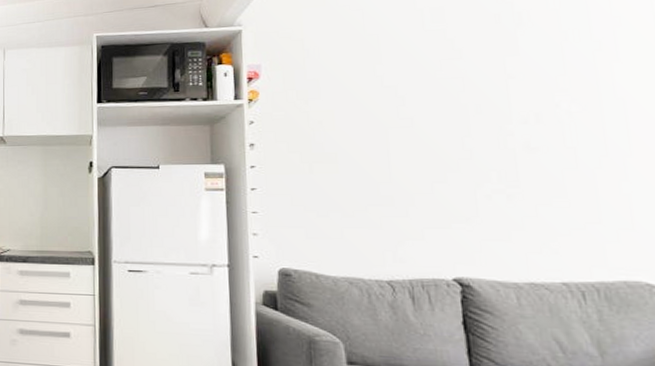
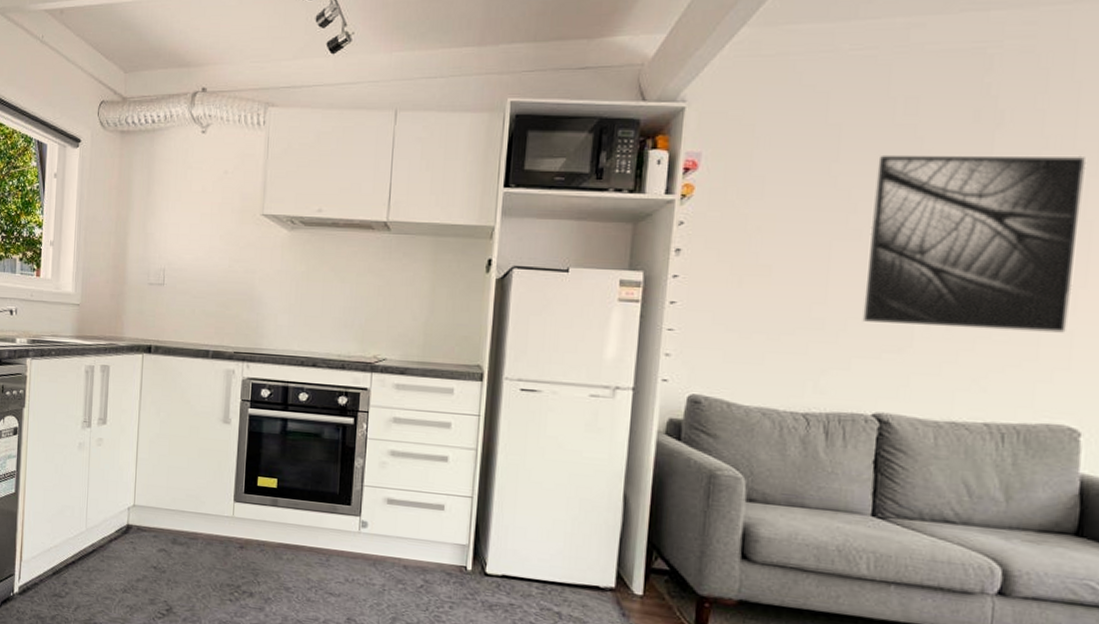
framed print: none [416,44,622,197] -> present [862,155,1087,333]

